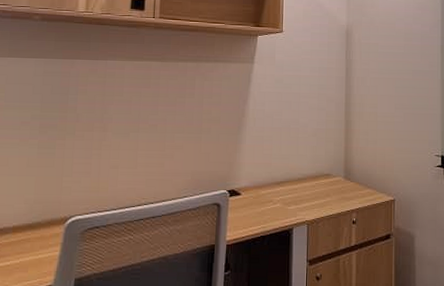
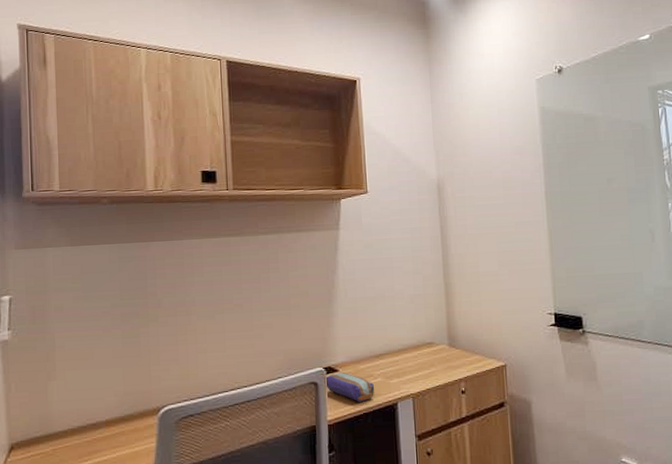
pencil case: none [227,195,274,225] -> present [324,371,375,402]

